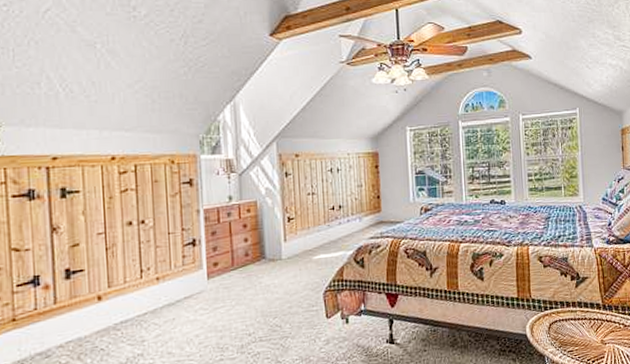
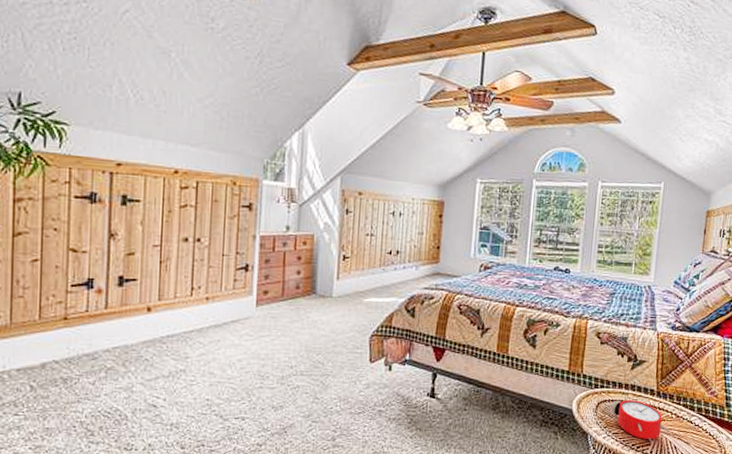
alarm clock: none [562,316,620,355] -> present [610,400,670,443]

